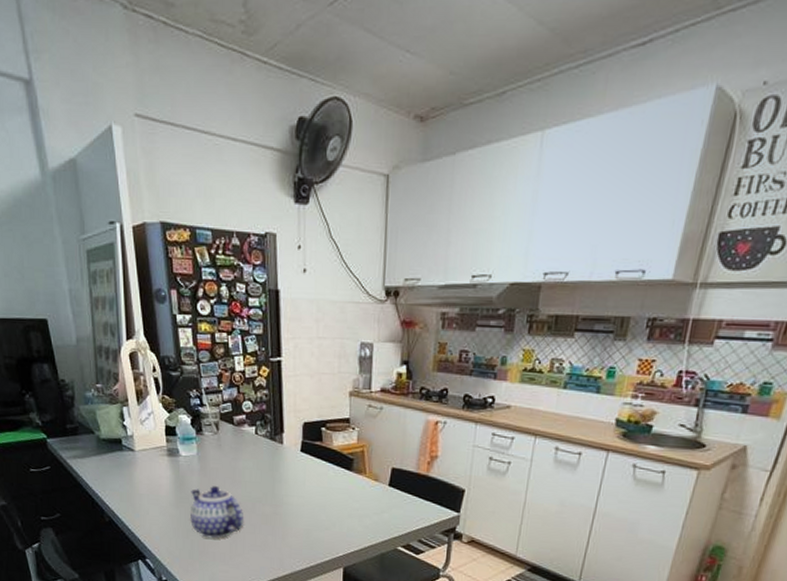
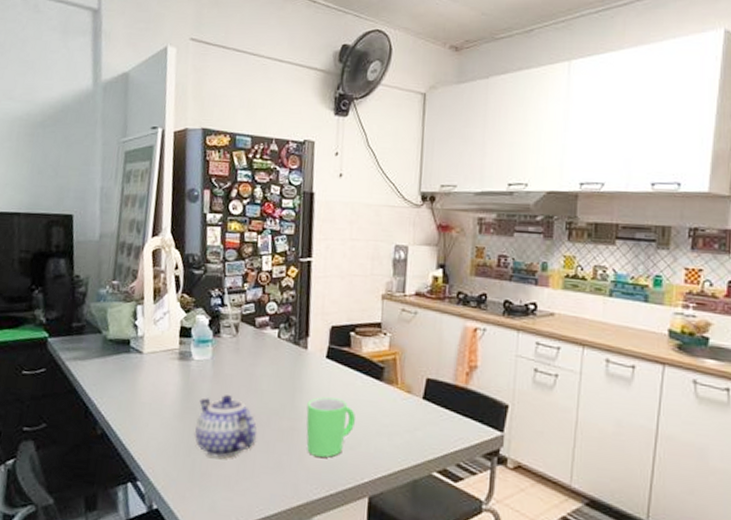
mug: none [286,486,330,537] -> present [306,397,356,458]

